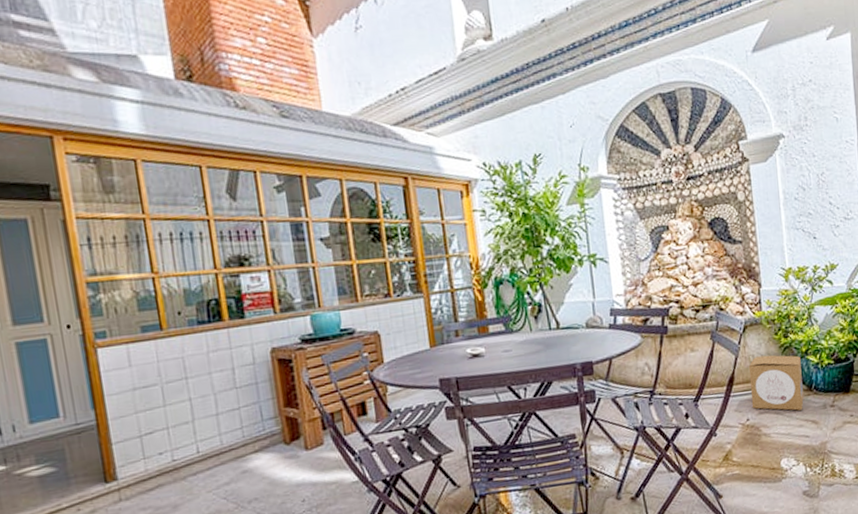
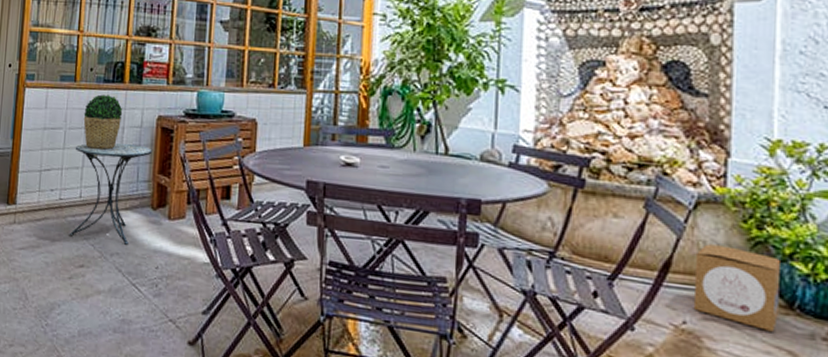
side table: none [178,382,273,497] -> present [68,143,152,245]
potted plant: none [181,337,230,399] -> present [83,94,123,150]

